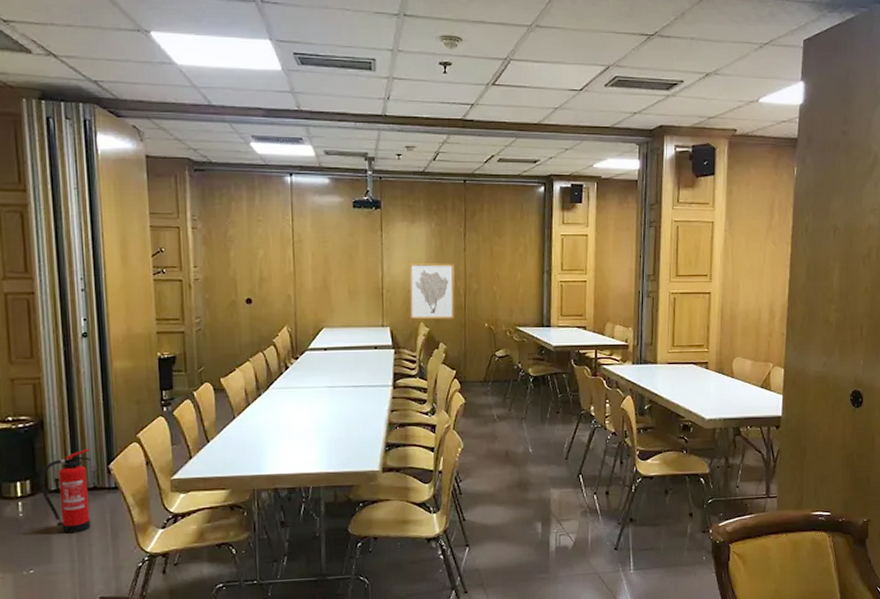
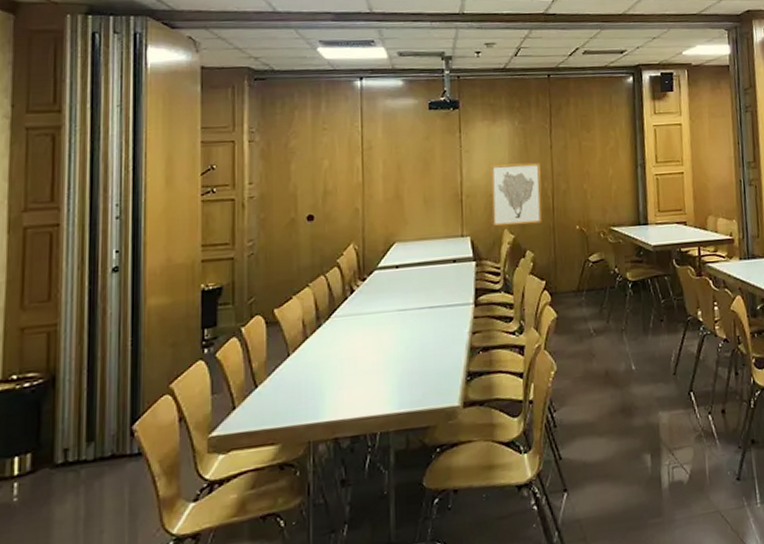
fire extinguisher: present [39,449,91,533] -> none [43,407,112,519]

